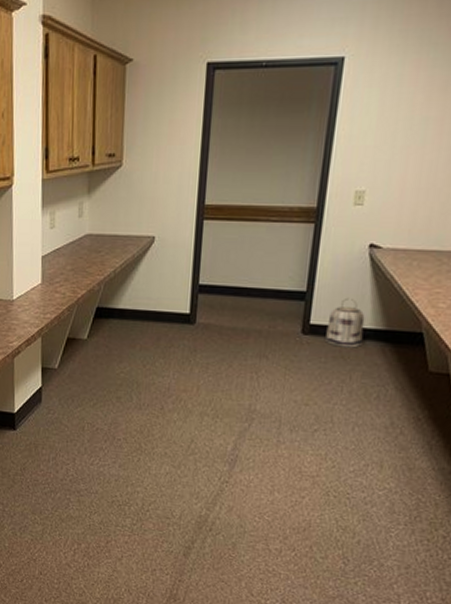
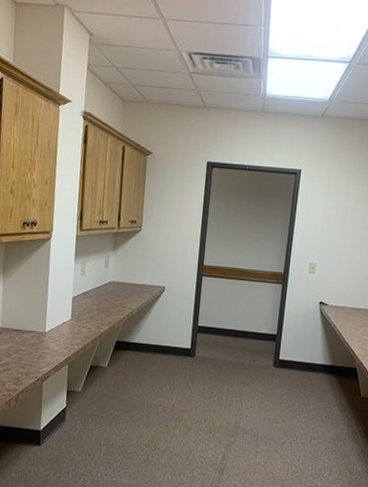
basket: present [325,297,365,348] -> none [290,340,318,379]

